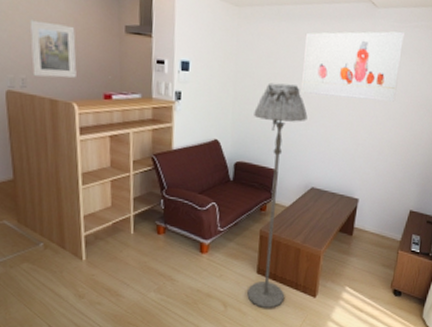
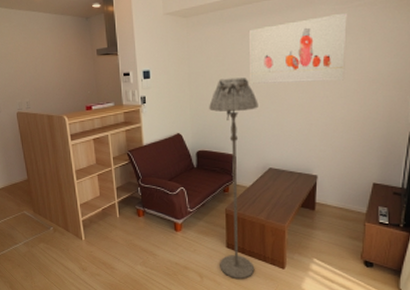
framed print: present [29,20,77,78] -> none [28,56,64,98]

